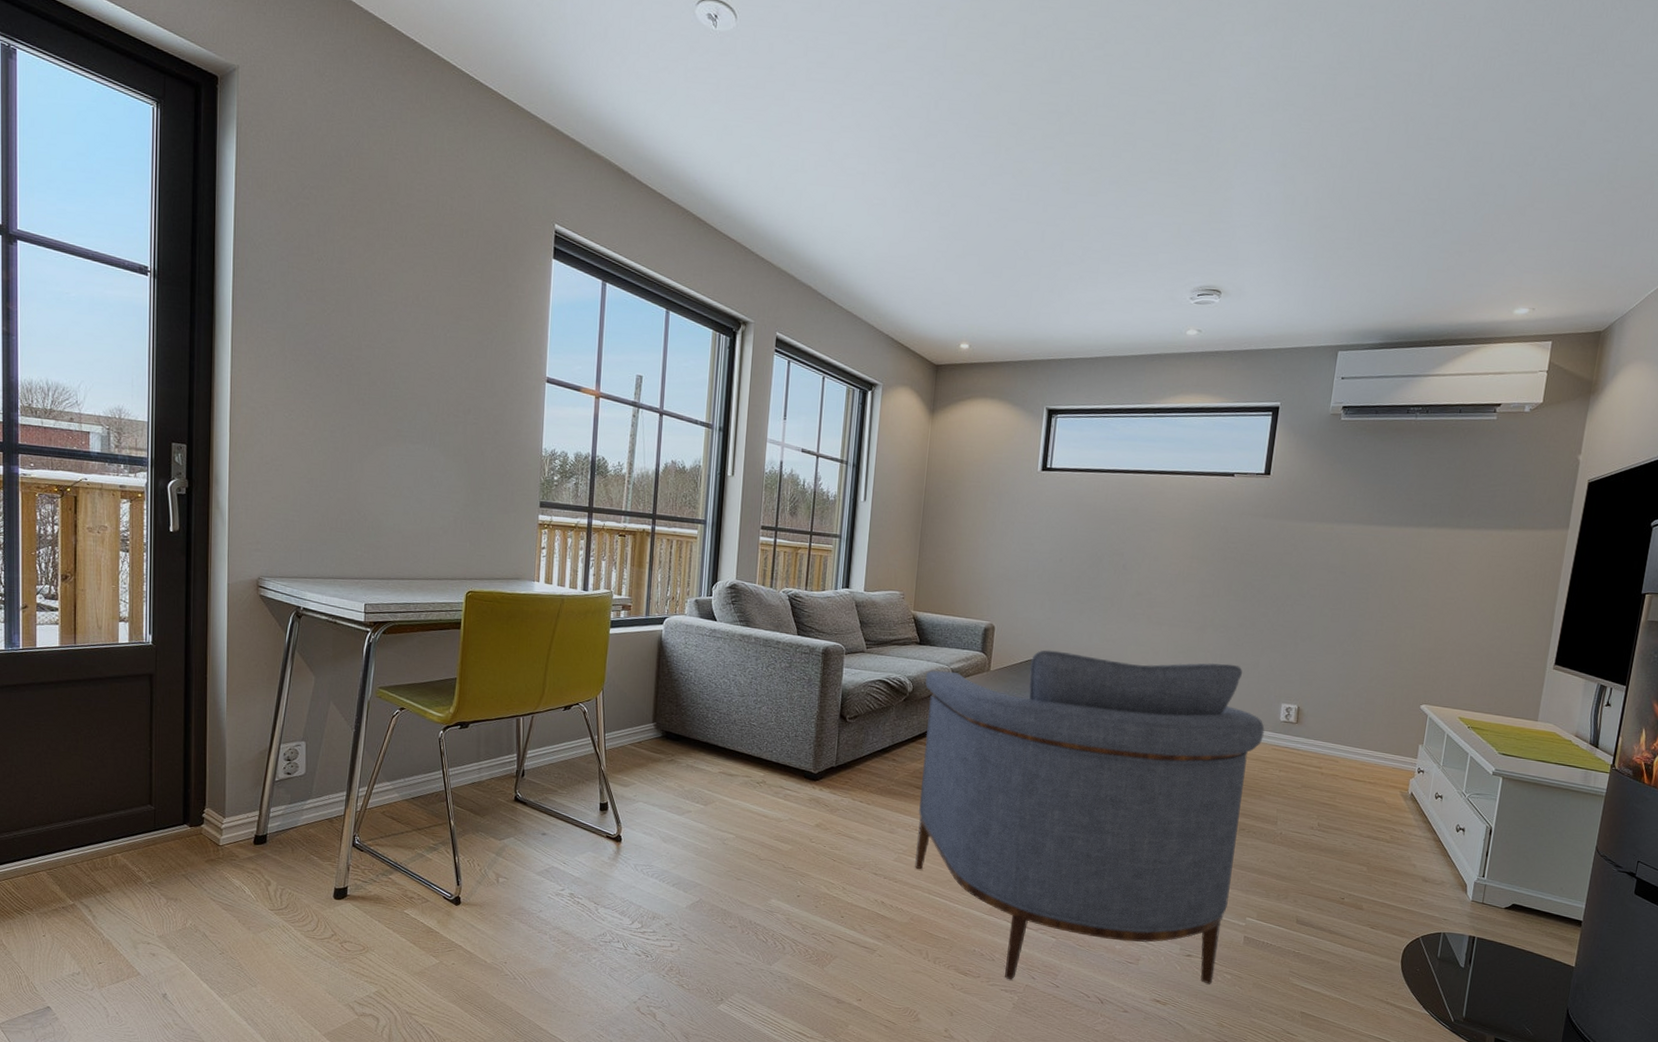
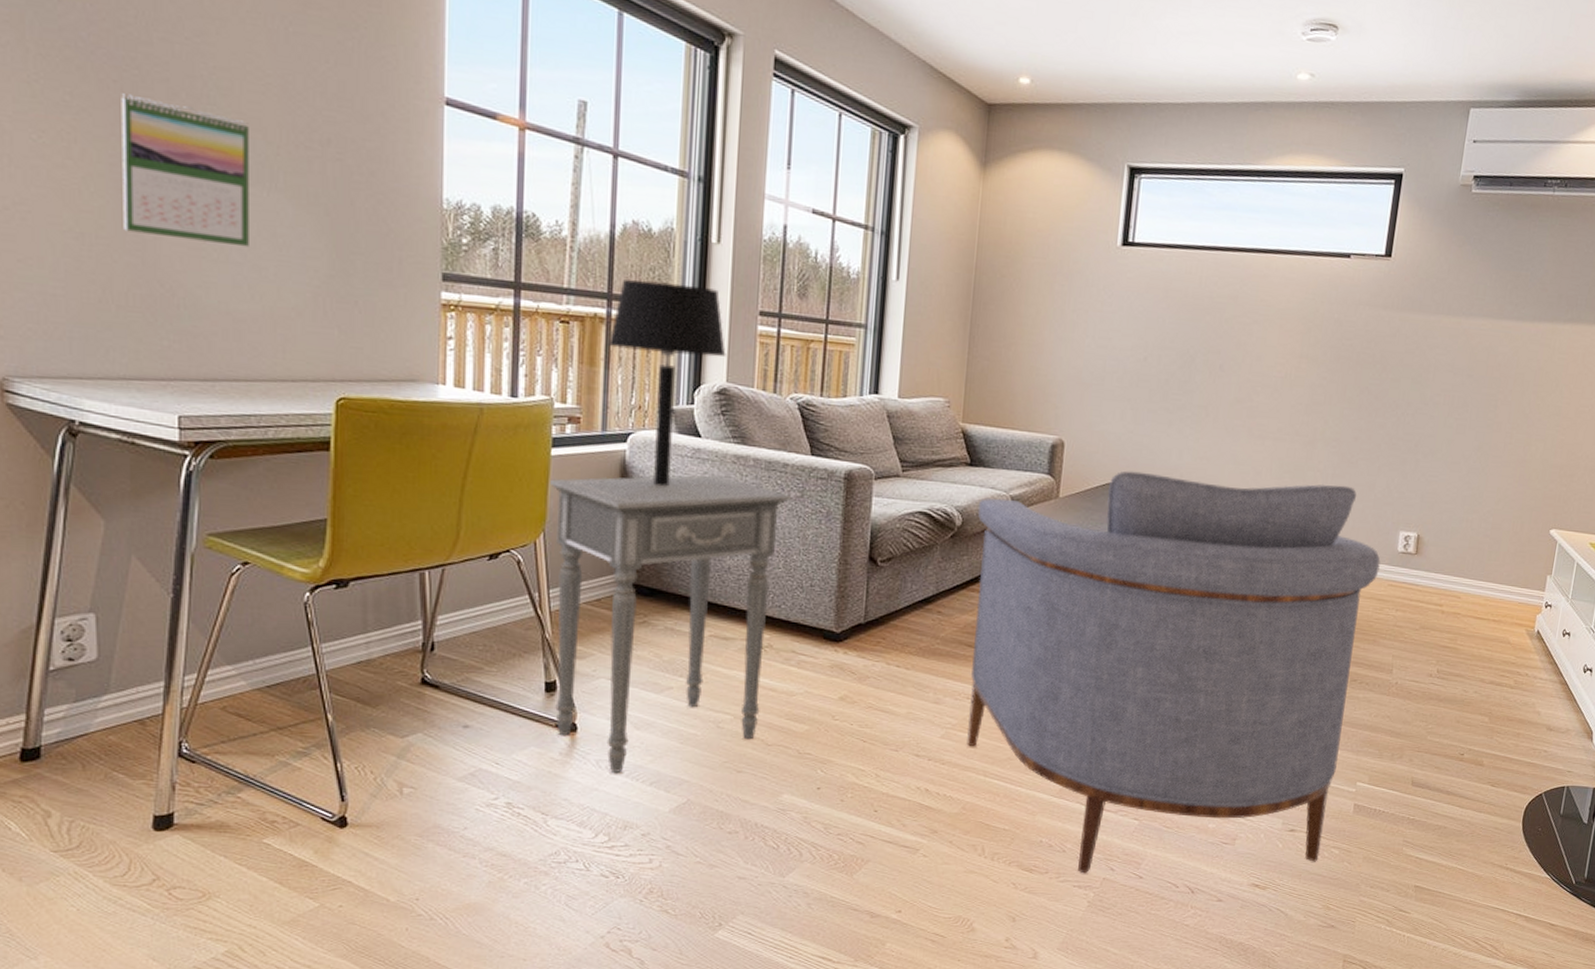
calendar: none [337,383,419,486] -> present [121,93,249,248]
side table: none [606,649,782,875] -> present [550,474,791,772]
table lamp: none [651,504,736,657] -> present [607,279,726,486]

